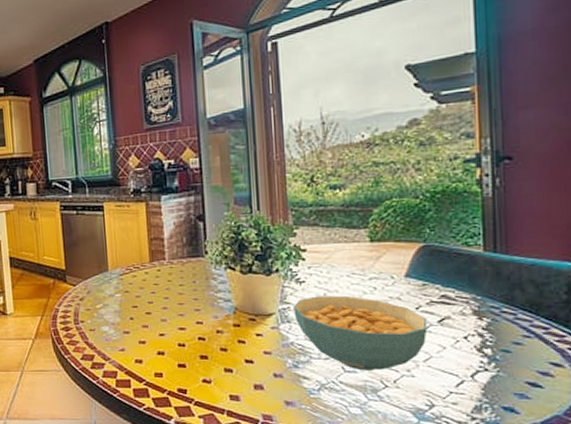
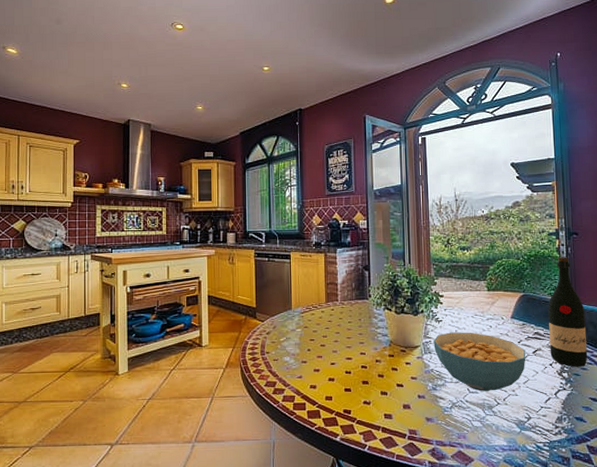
wine bottle: none [462,191,524,341] -> present [548,257,588,367]

